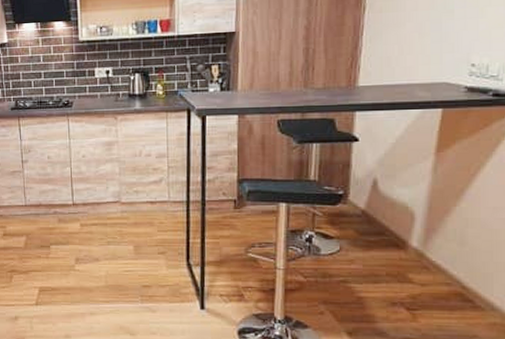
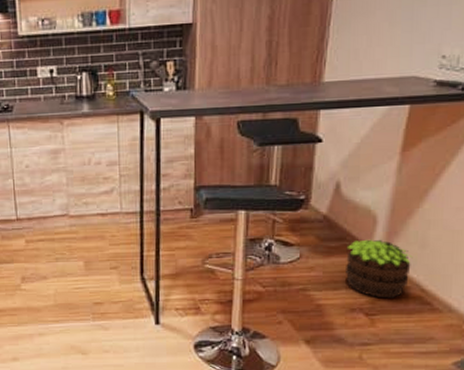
potted plant: none [385,235,452,294] -> present [346,239,413,299]

